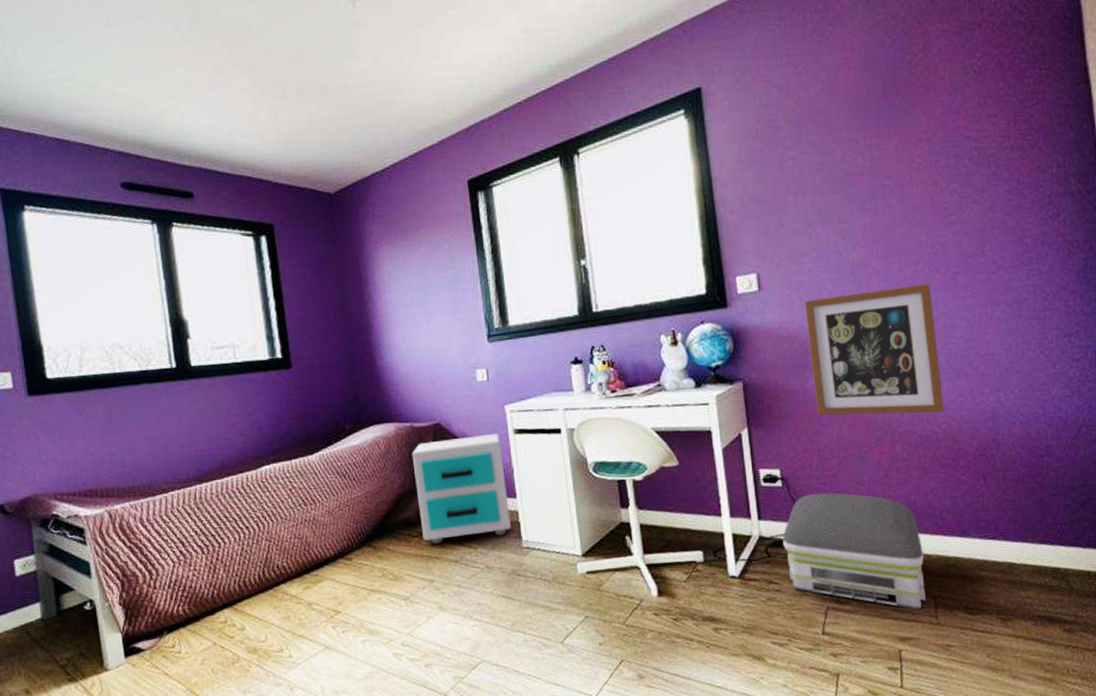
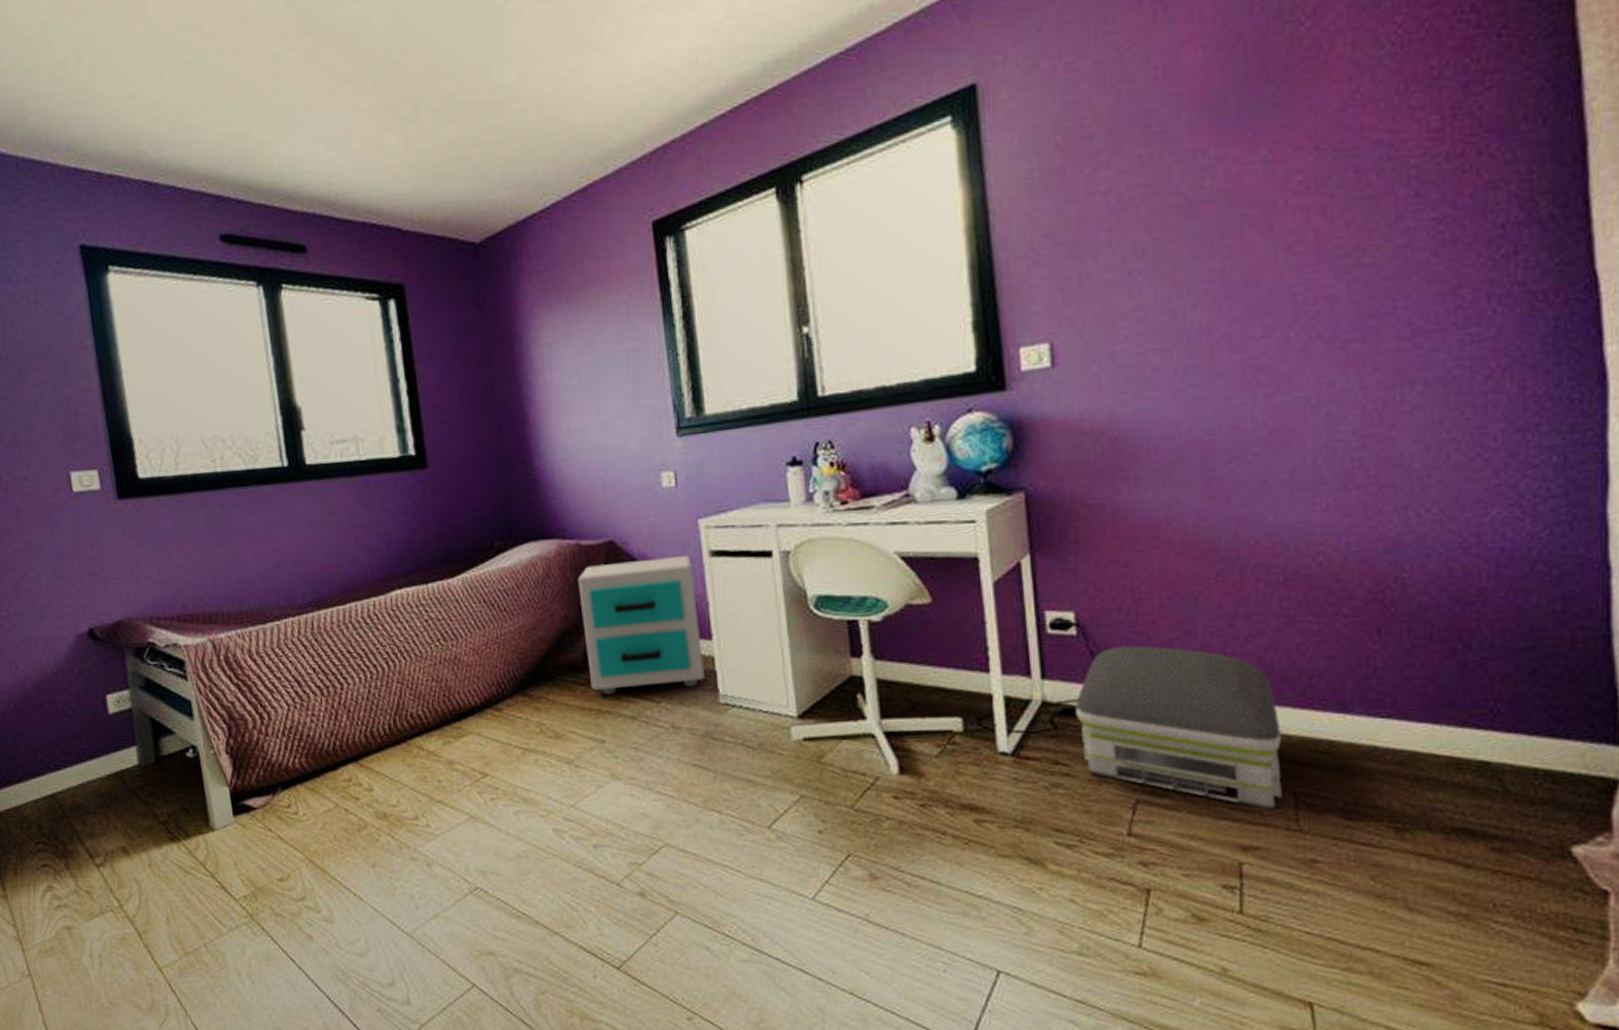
wall art: present [805,284,944,416] -> none [1118,356,1321,540]

